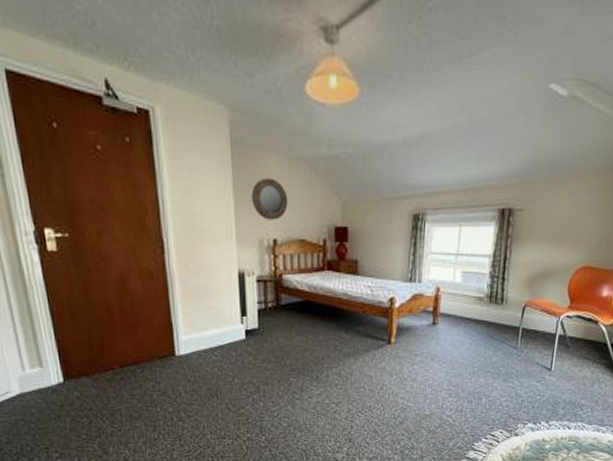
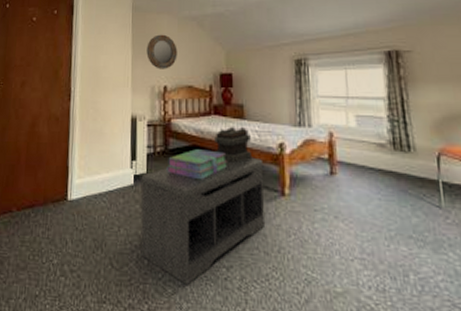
bench: none [252,311,374,419] -> present [140,157,264,285]
stack of books: none [279,304,339,333] -> present [166,149,227,180]
decorative box: none [326,281,364,316] -> present [213,126,253,163]

